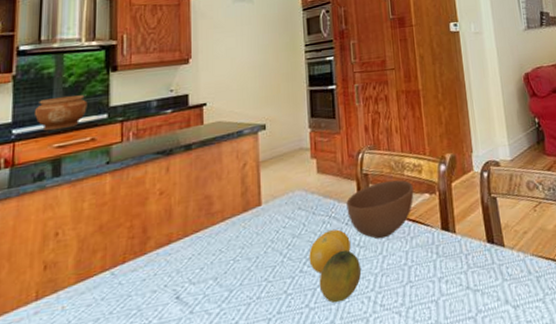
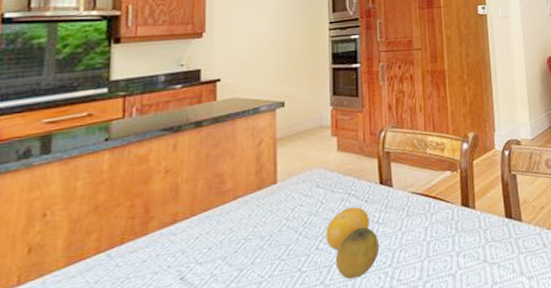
ceramic pot: present [35,95,88,131] -> none [21,67,85,106]
bowl: present [346,179,414,239] -> none [367,157,436,216]

